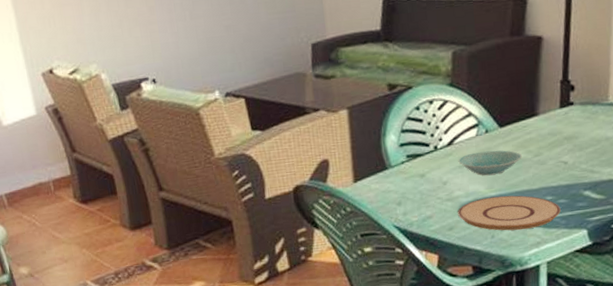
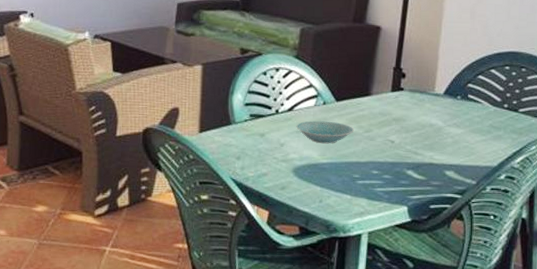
plate: present [458,195,561,231] -> none [291,163,385,198]

